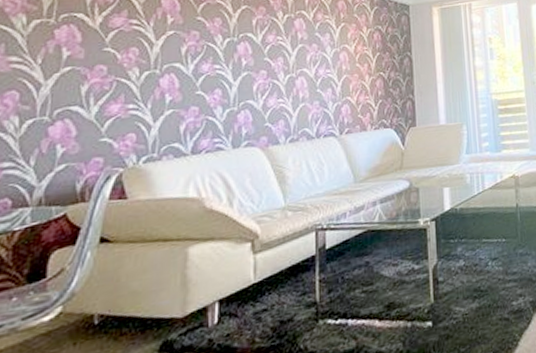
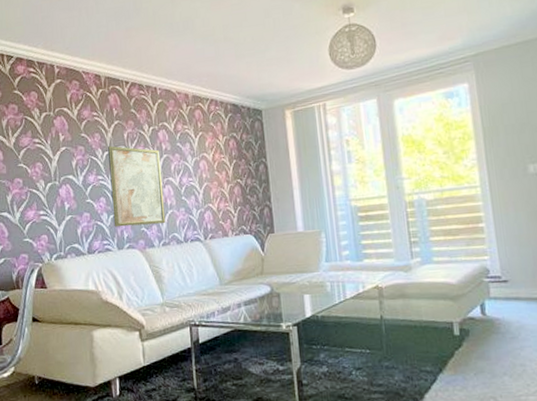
wall art: none [230,32,296,123] -> present [108,146,166,227]

